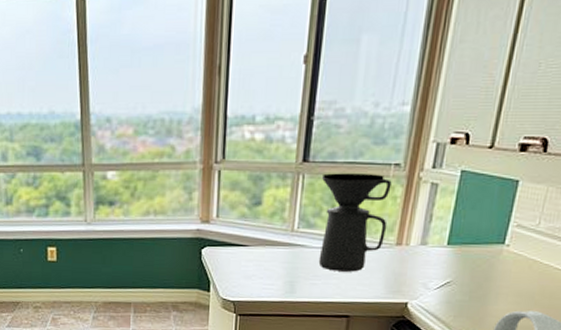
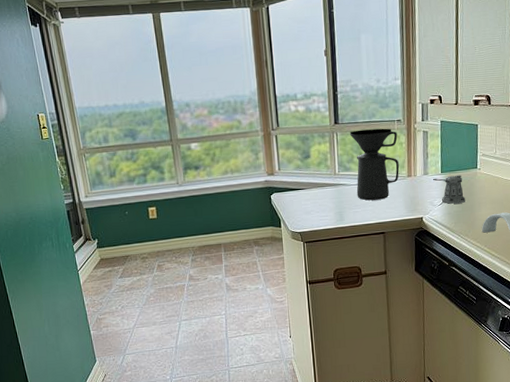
pepper shaker: none [433,250,479,290] -> present [433,175,465,204]

